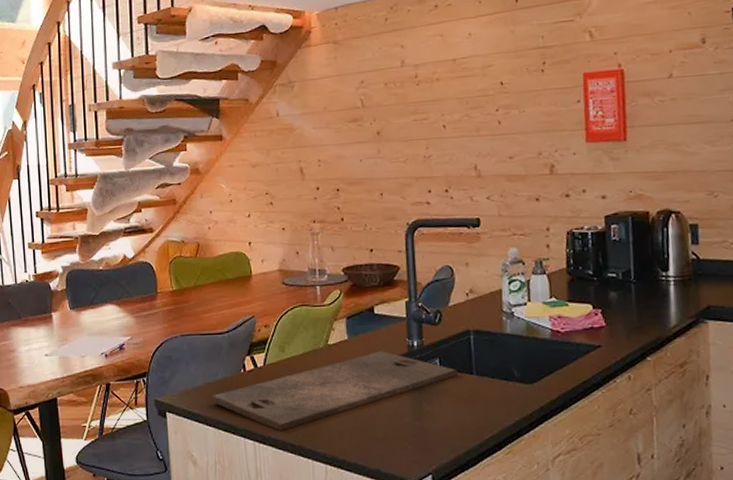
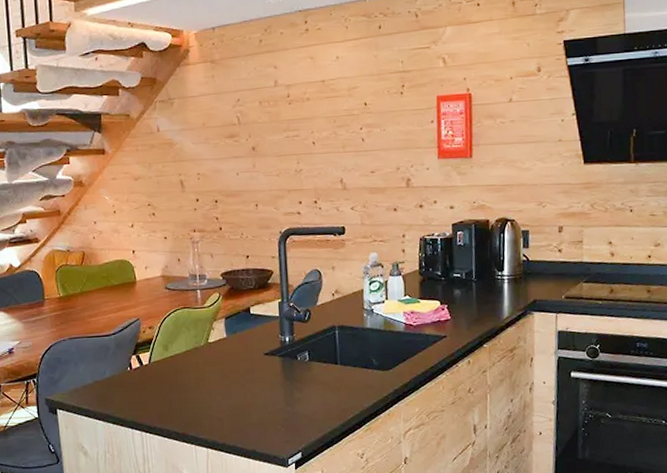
cutting board: present [211,351,459,431] -> none [100,347,325,421]

